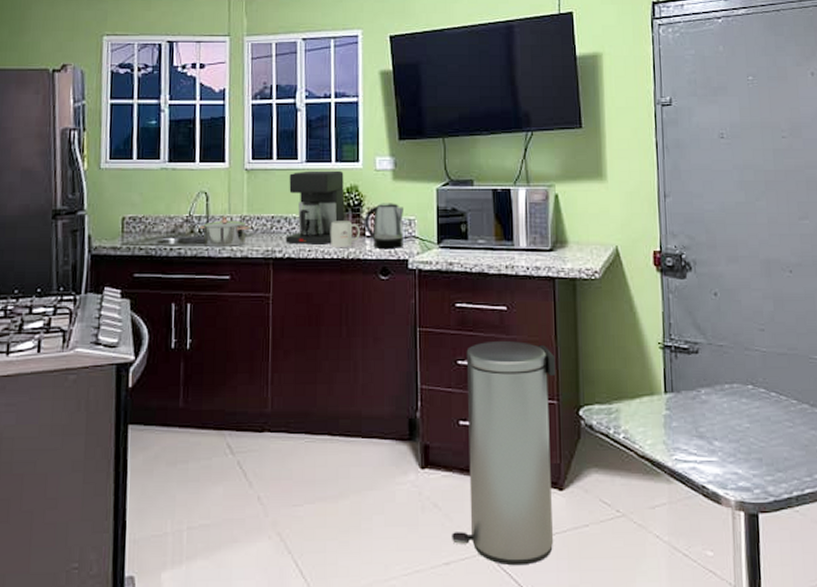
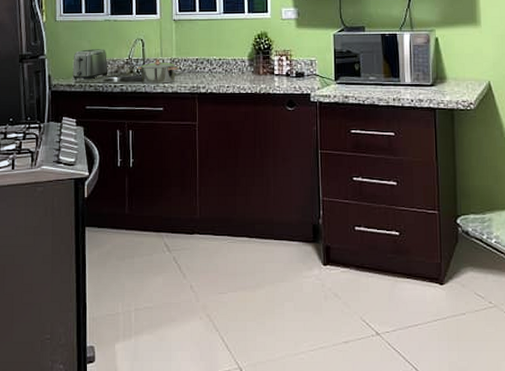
toaster: none [118,204,164,241] -> present [72,49,108,80]
coffee maker: present [285,170,345,245] -> none [208,20,257,82]
mug: present [330,221,361,249] -> none [244,62,271,85]
kettle: present [364,203,403,248] -> none [273,46,306,84]
pedal bin: present [452,341,556,566] -> none [350,162,437,345]

